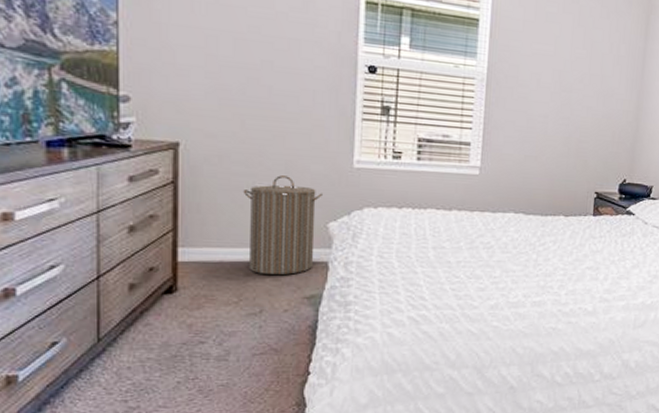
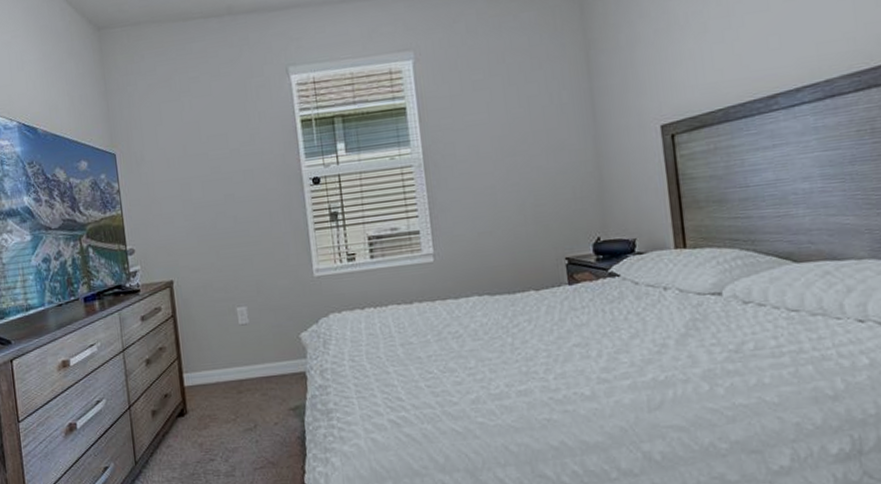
laundry hamper: present [243,175,323,276] -> none [226,295,293,391]

